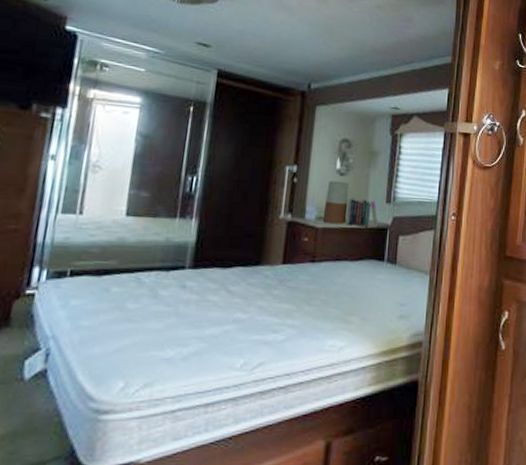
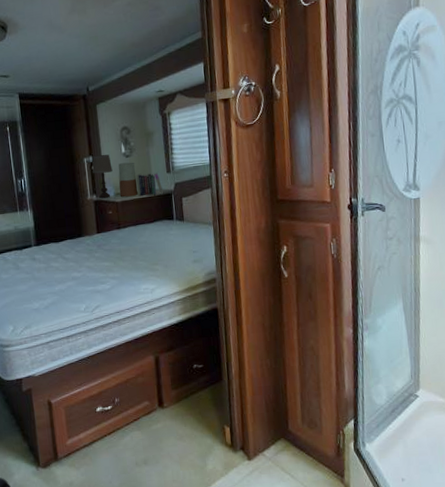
table lamp: none [292,165,321,221] -> present [92,154,113,199]

